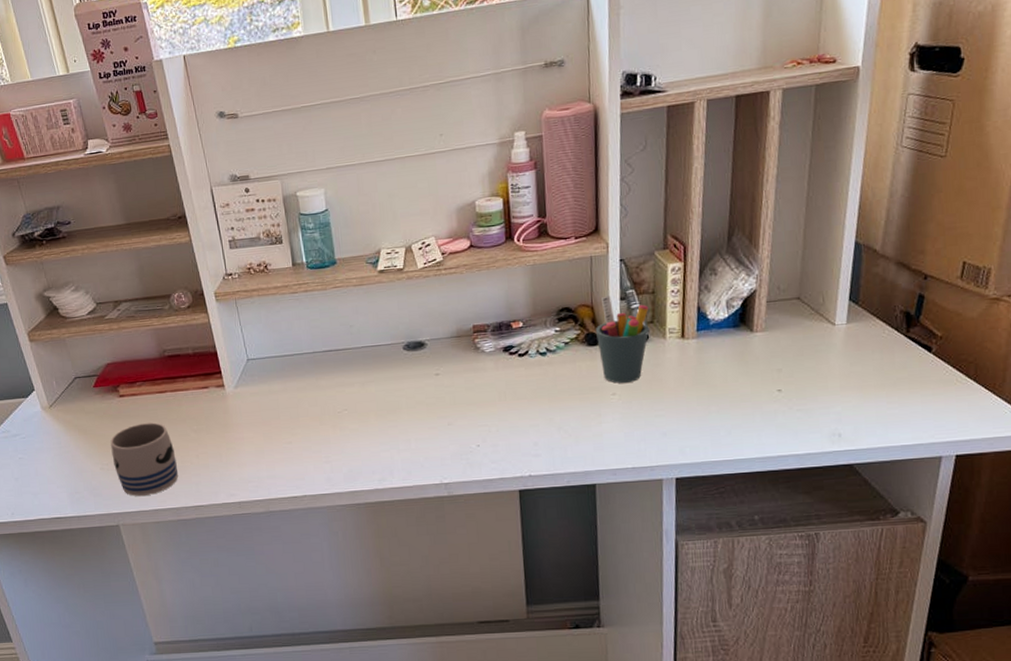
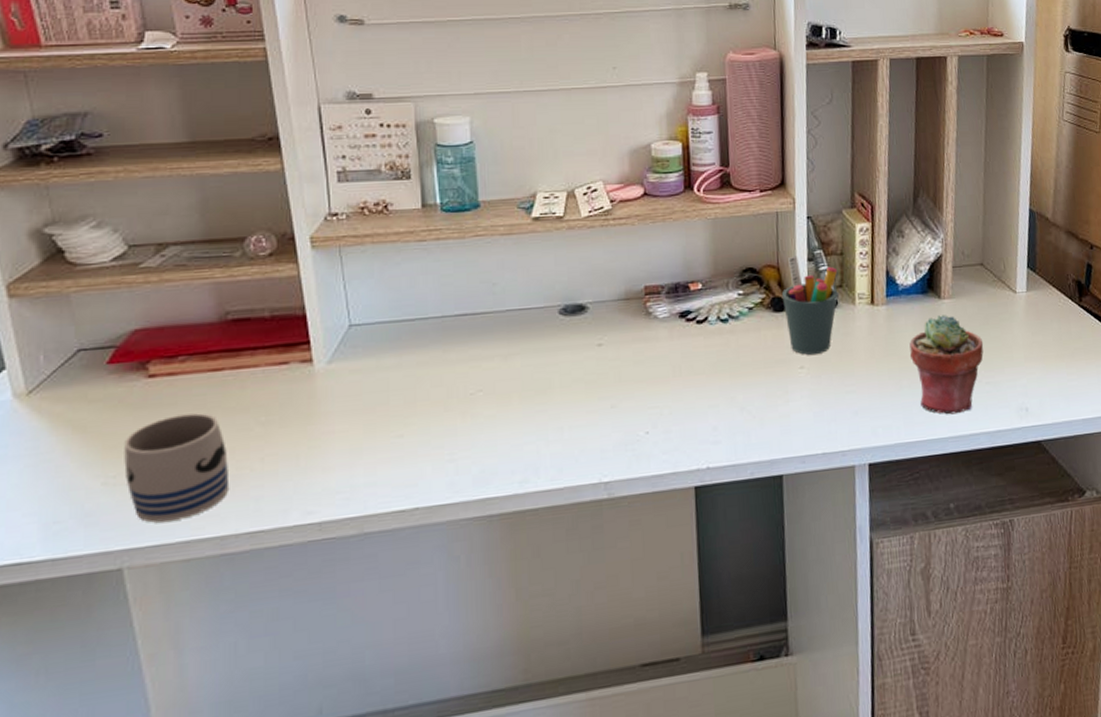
potted succulent: none [719,347,797,438] -> present [909,315,984,415]

